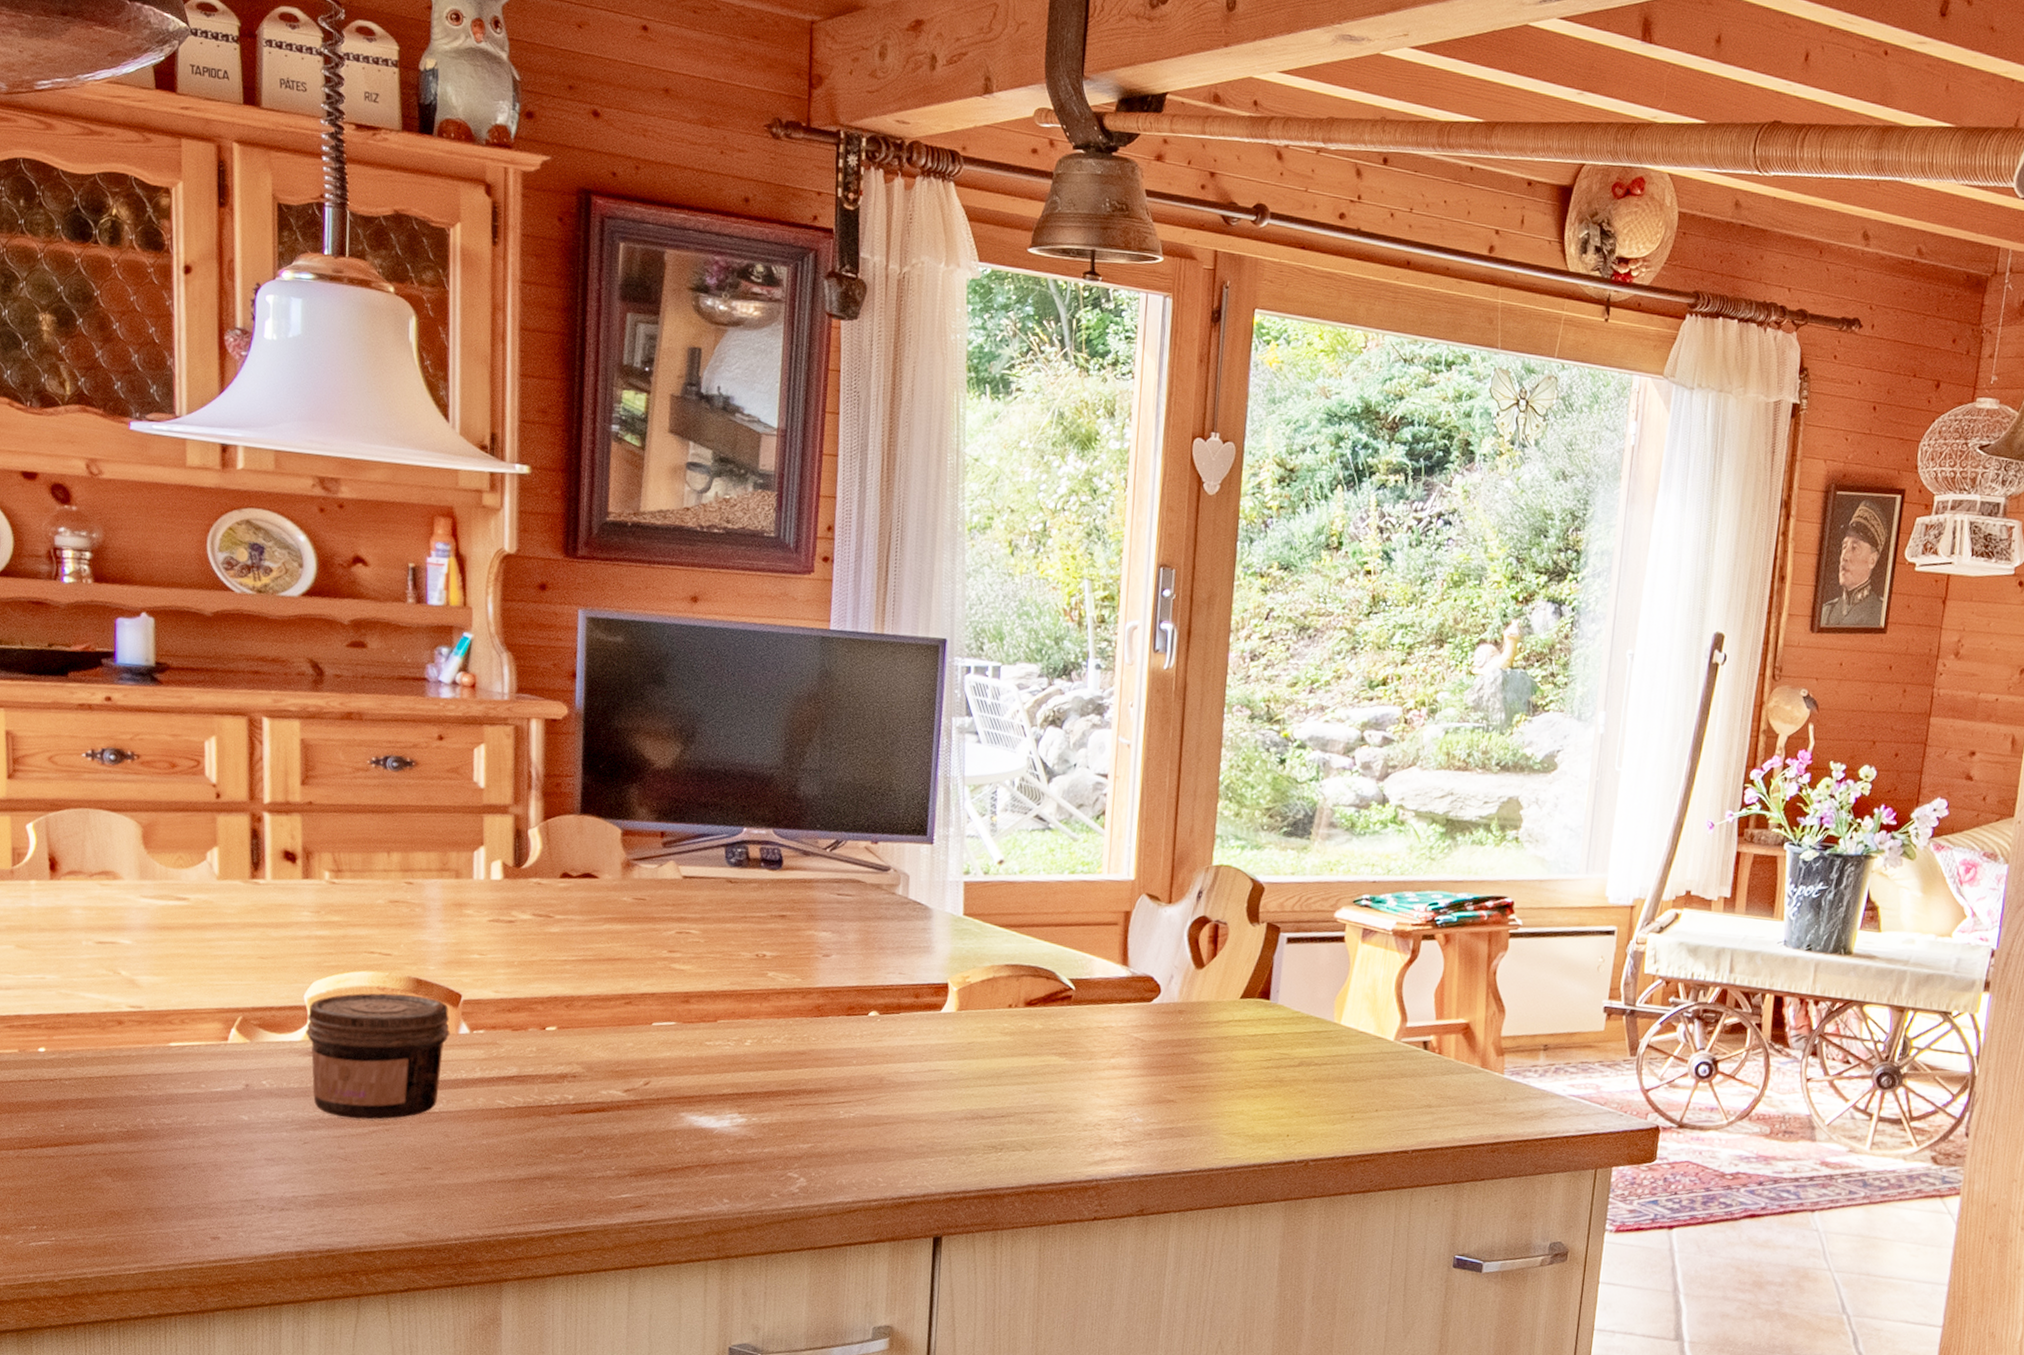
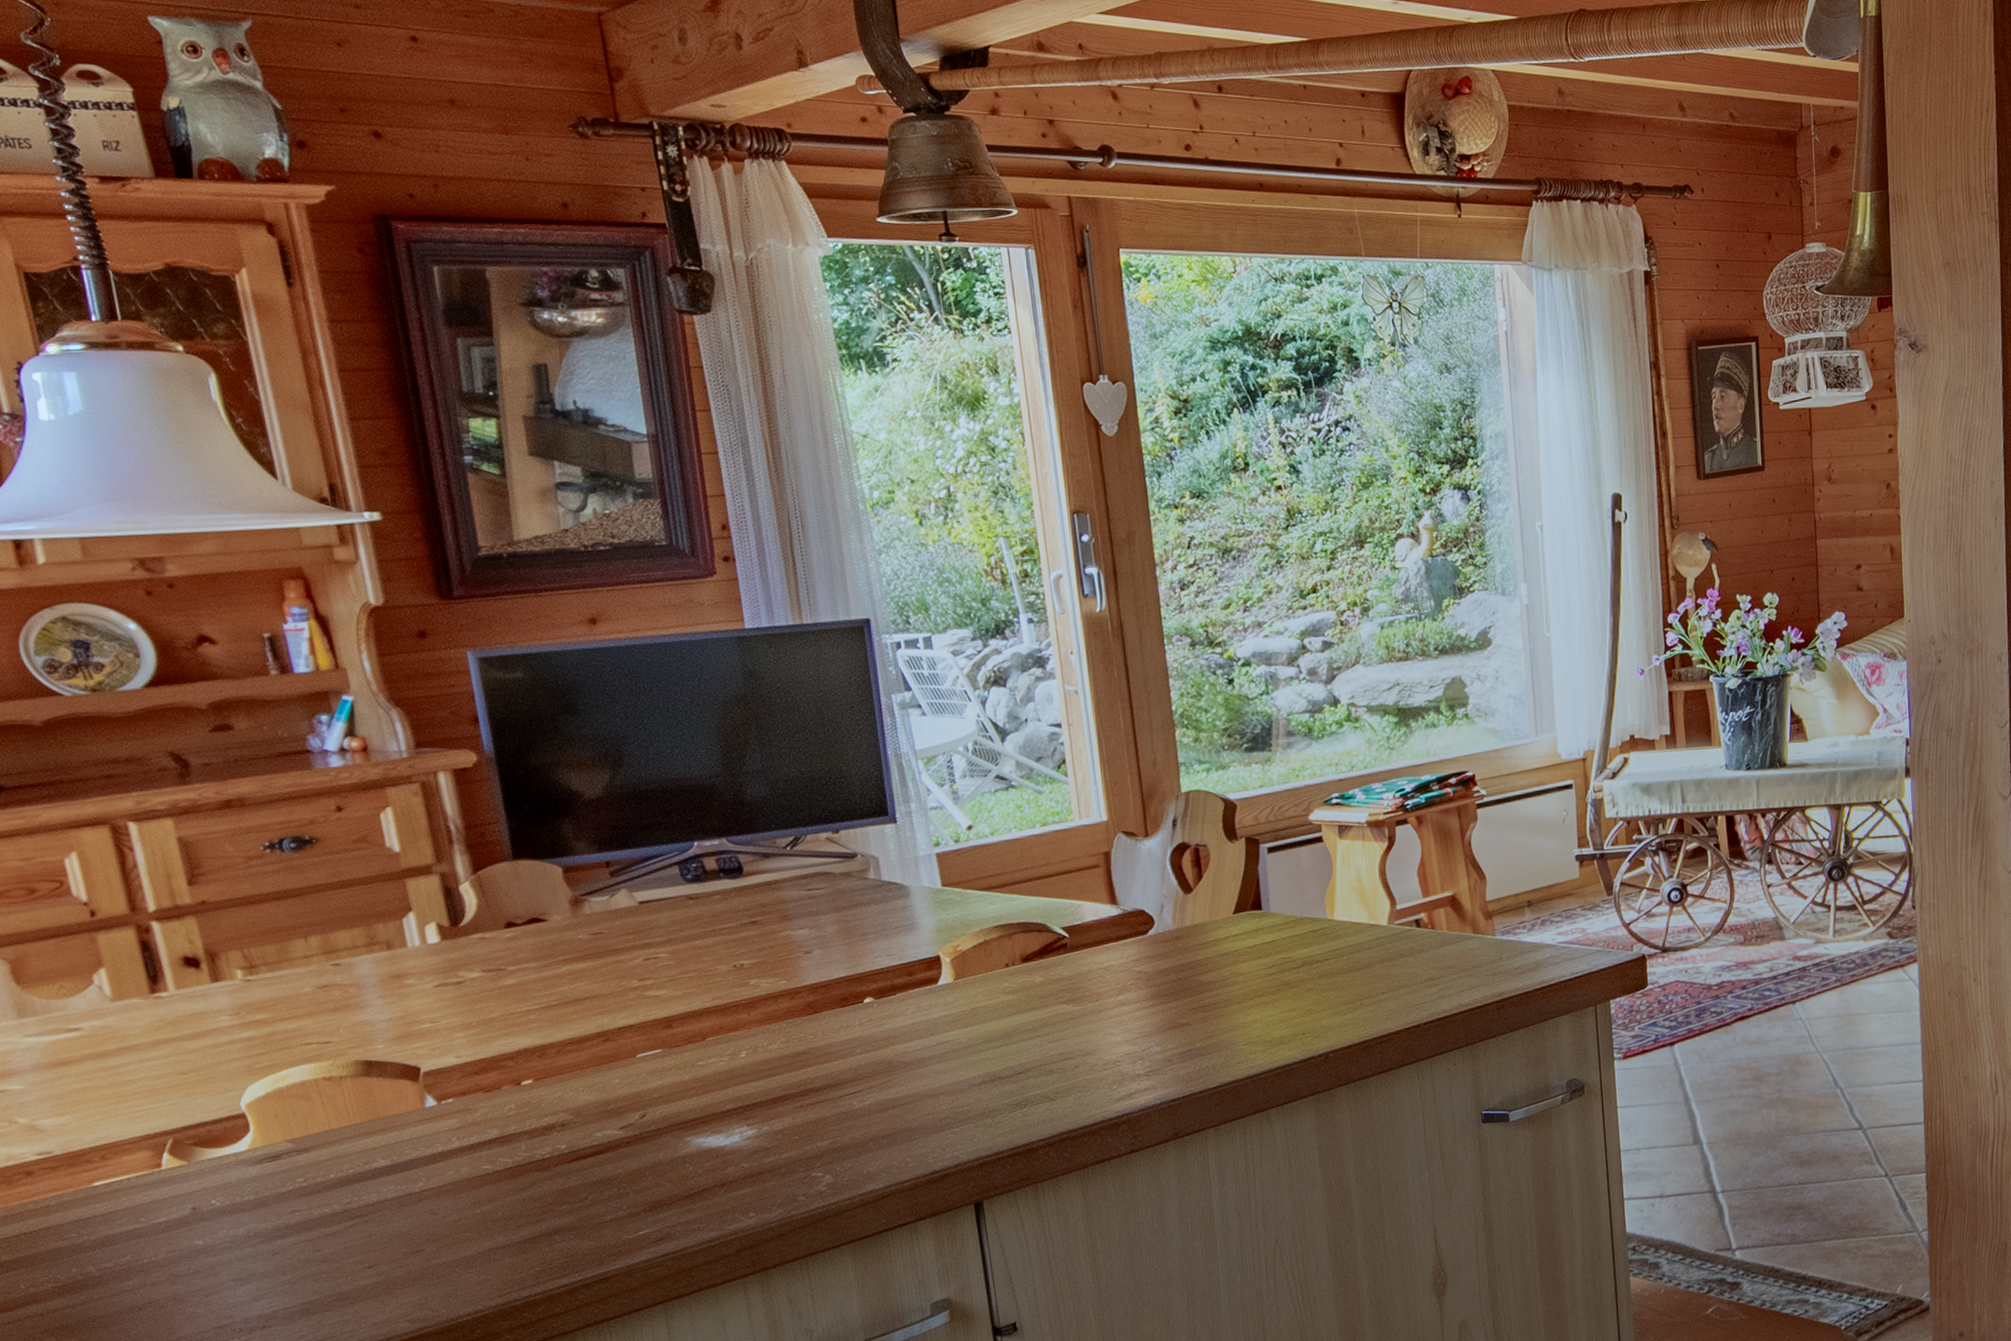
jar: present [306,993,450,1120] -> none [249,1077,416,1219]

